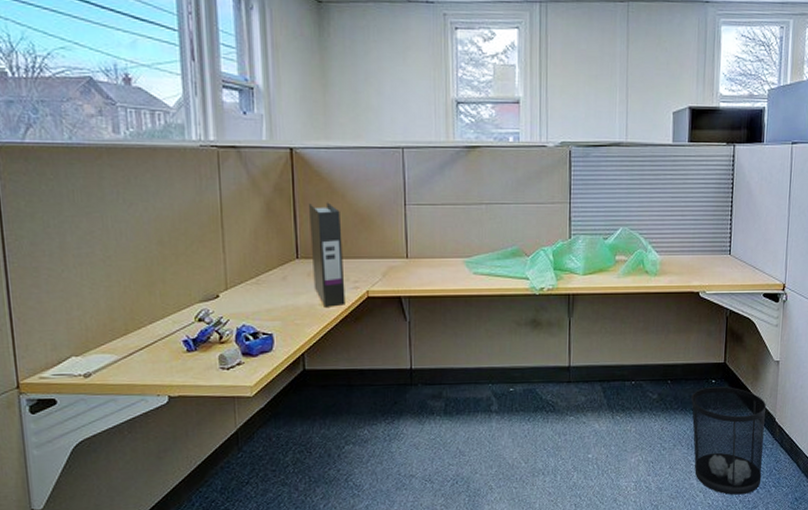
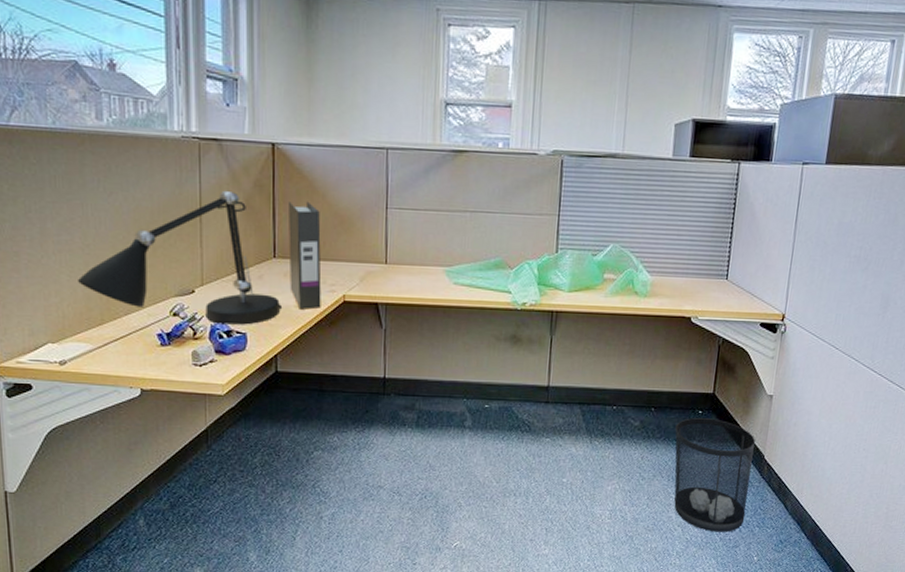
desk lamp: none [100,195,308,327] -> present [78,190,283,325]

